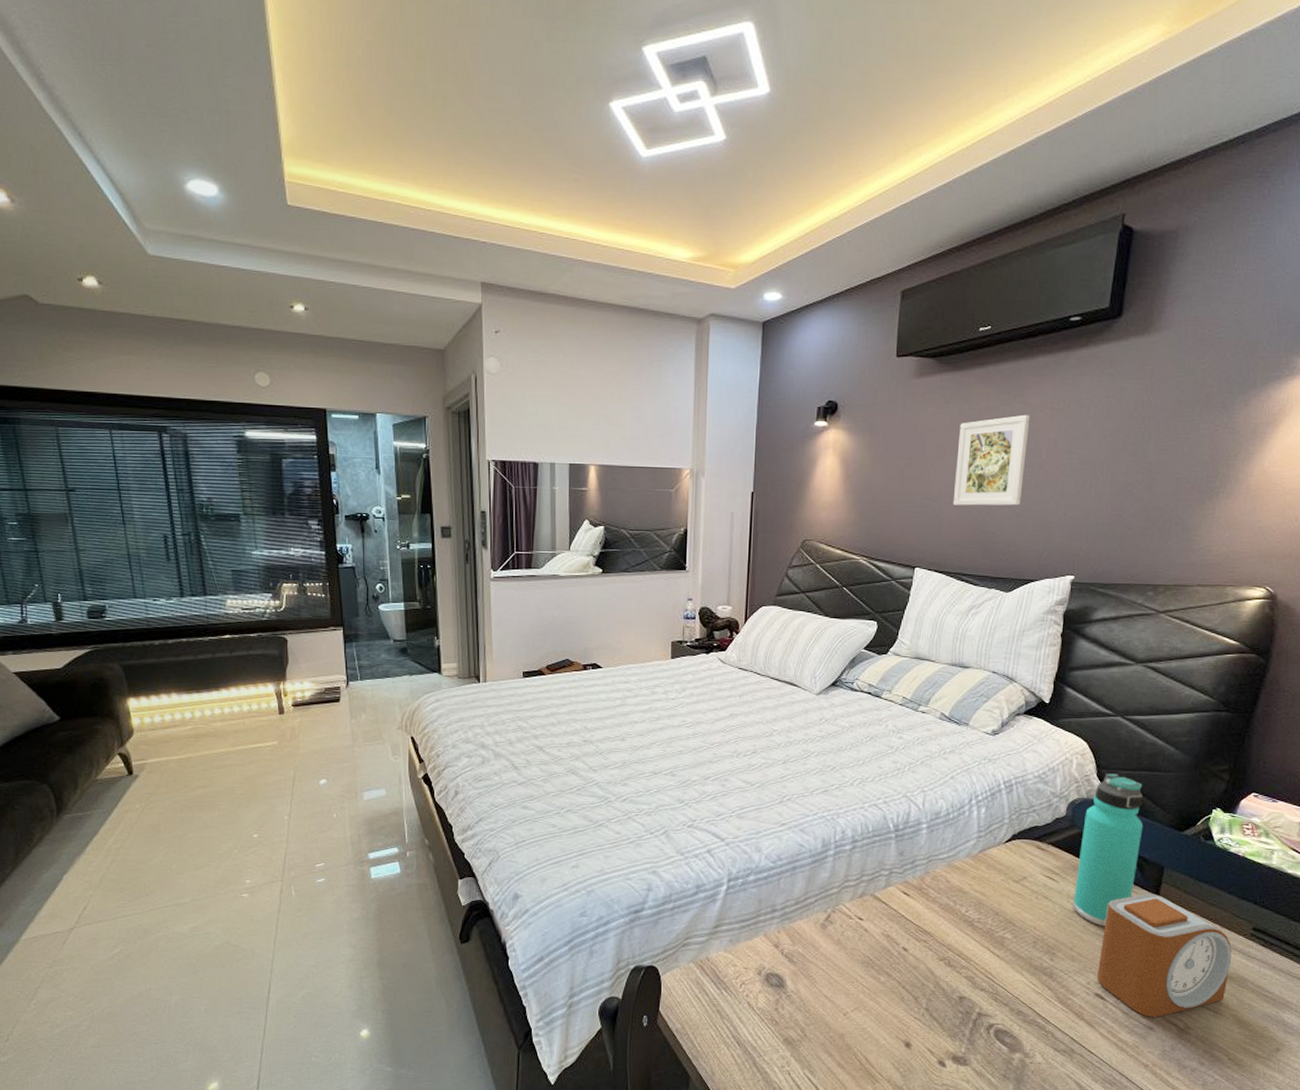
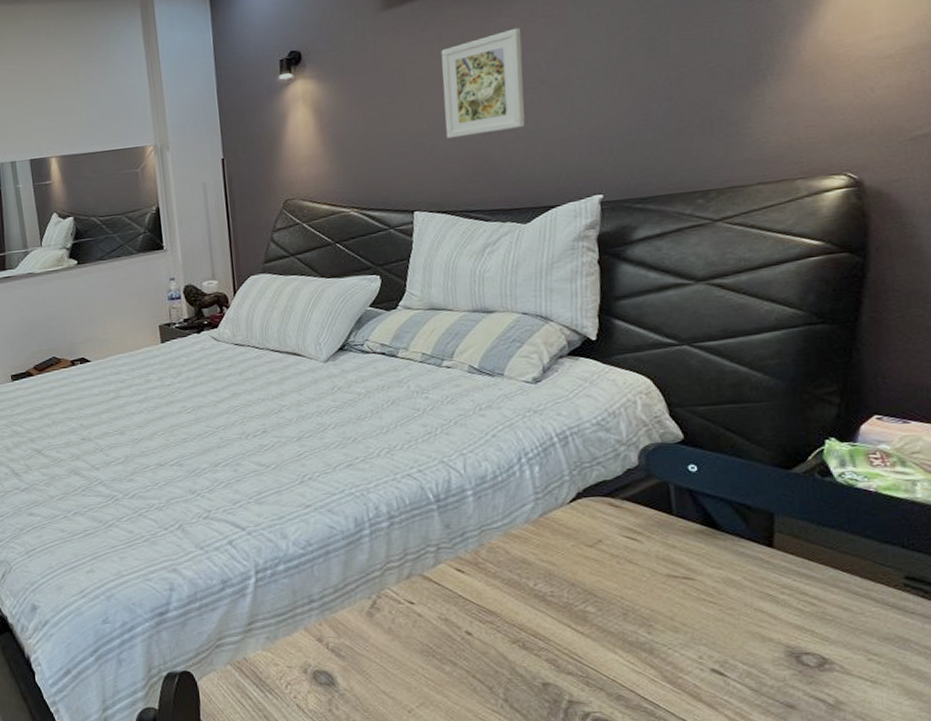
thermos bottle: present [1073,773,1144,927] -> none [662,410,739,590]
alarm clock: present [1097,893,1232,1018] -> none [709,545,884,693]

